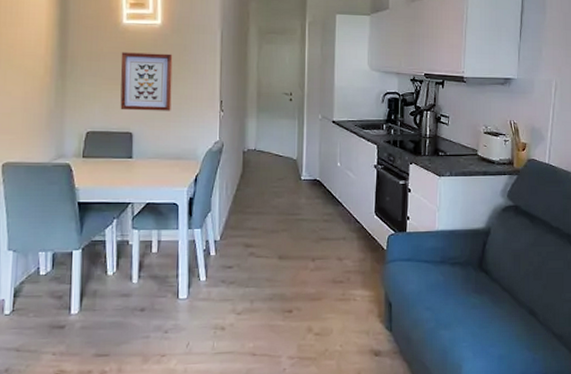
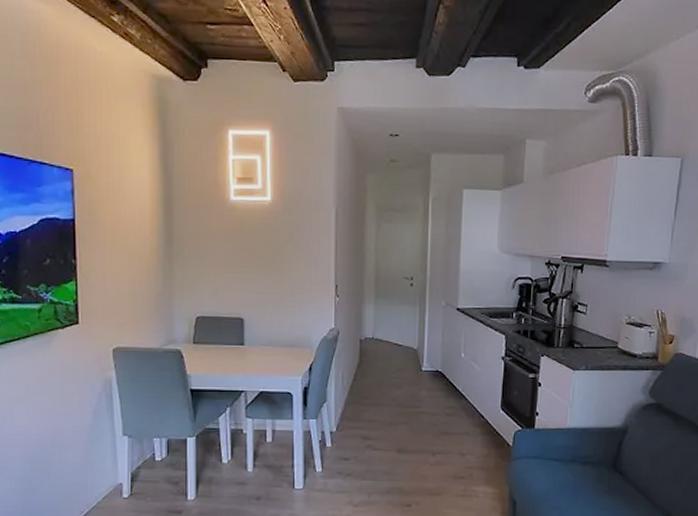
wall art: present [120,52,173,111] -> none [229,232,284,296]

